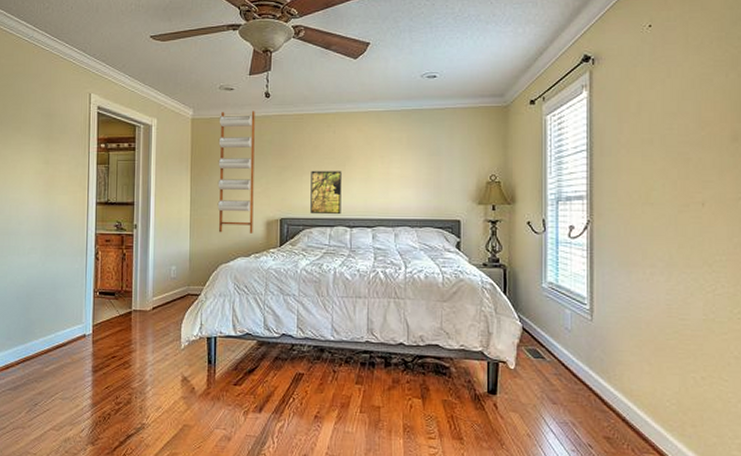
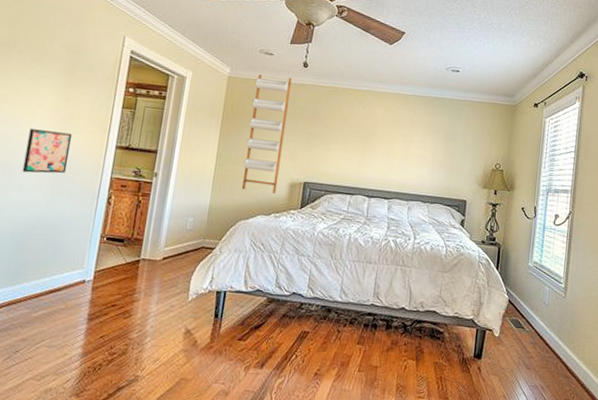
wall art: none [18,195,57,237] -> present [22,129,73,174]
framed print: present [310,170,342,215] -> none [333,140,367,185]

